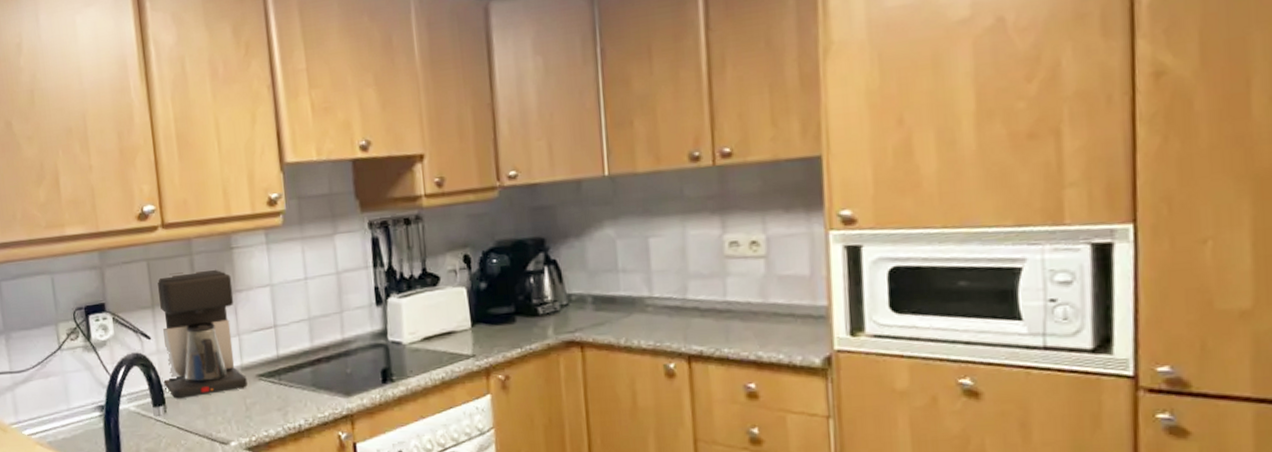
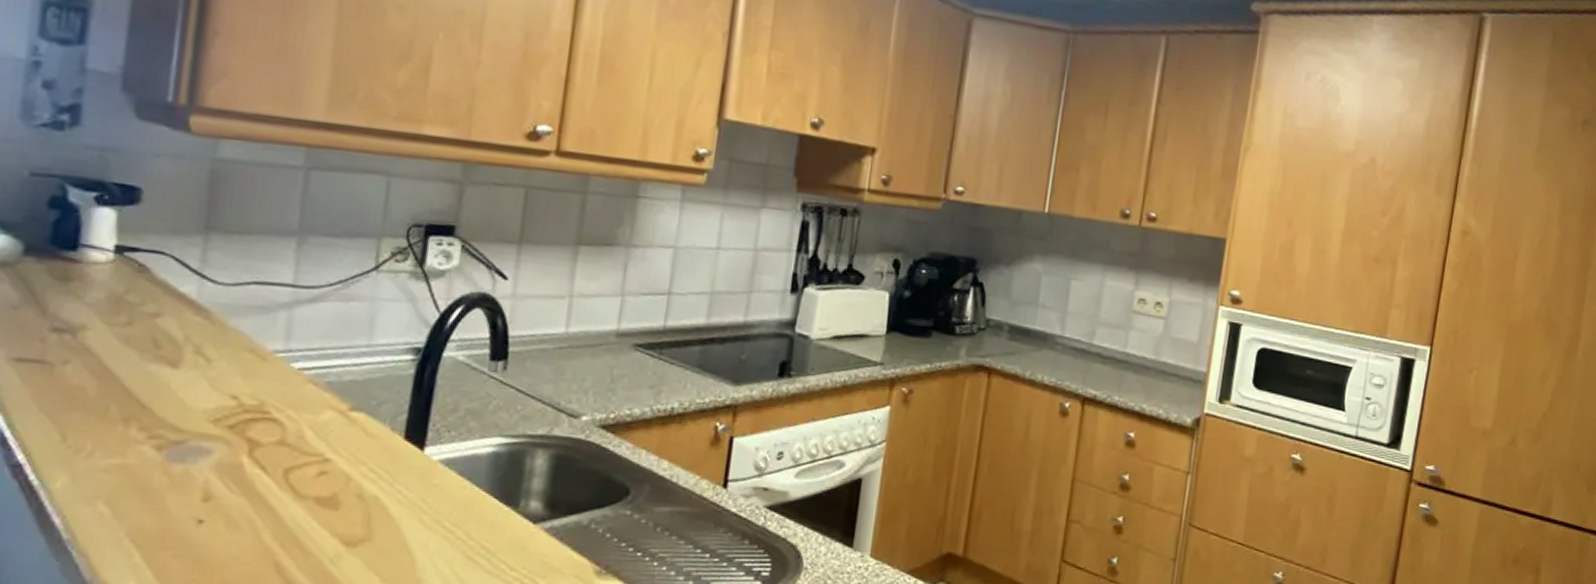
coffee maker: present [158,269,248,399] -> none [509,209,630,358]

